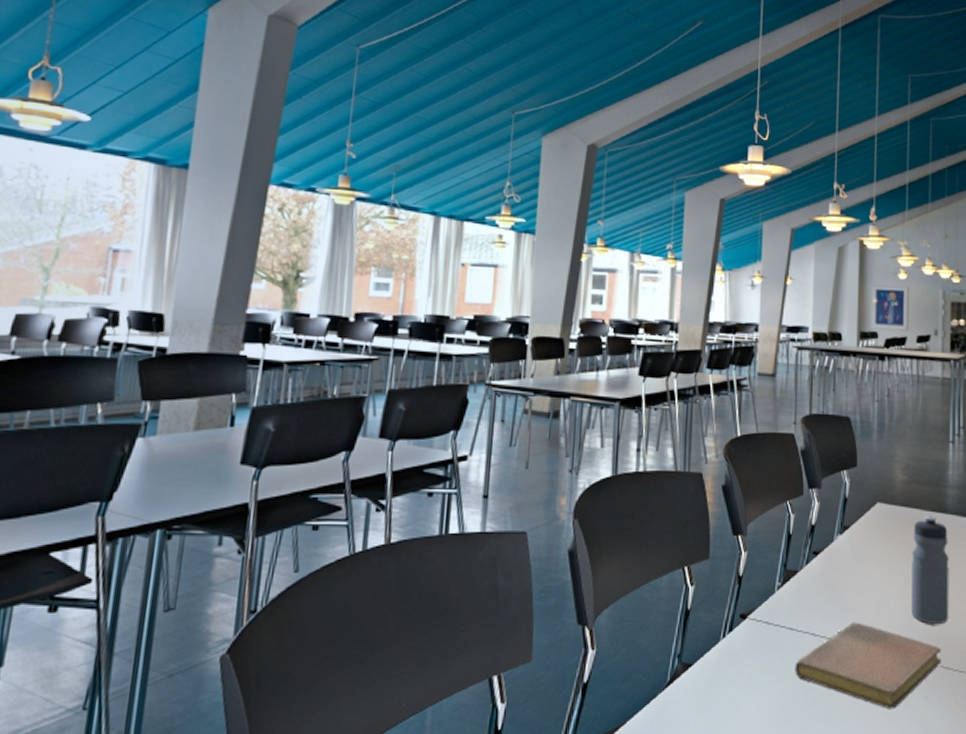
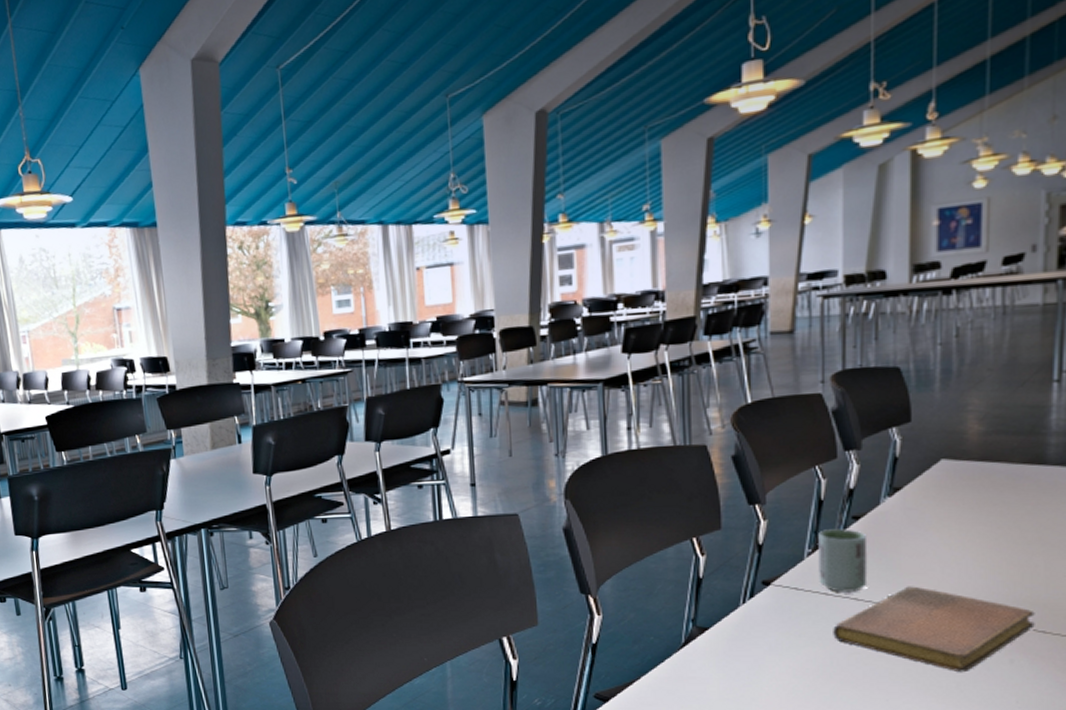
cup: none [785,563,824,629] -> present [817,529,868,594]
water bottle: present [911,516,949,624] -> none [991,469,1049,586]

